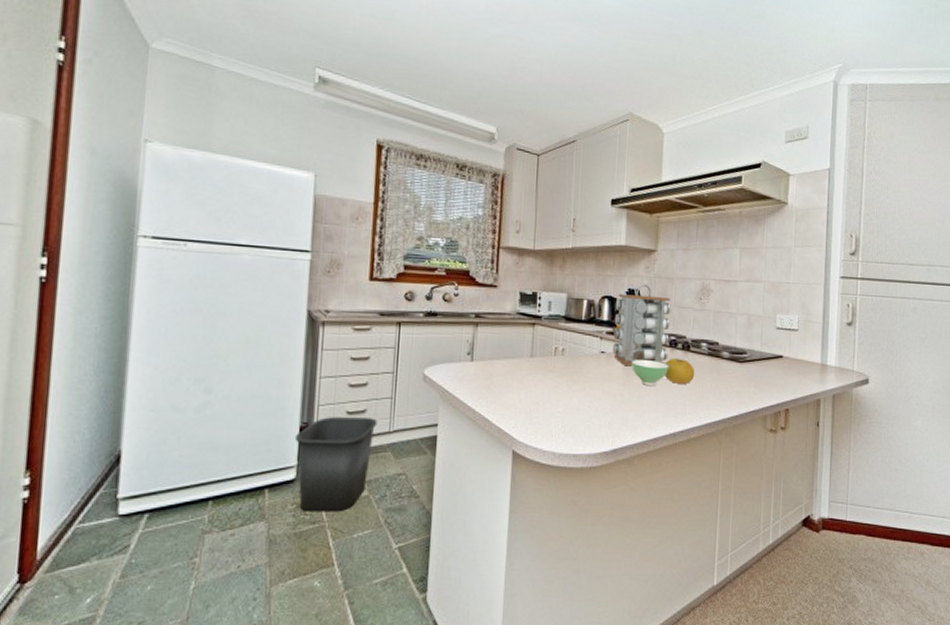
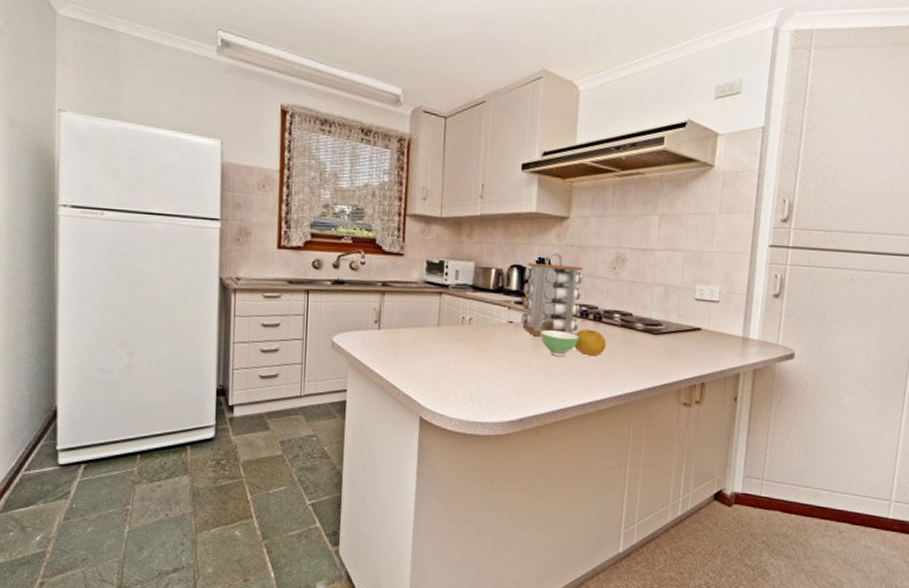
waste bin: present [294,417,377,512] -> none [212,380,289,469]

